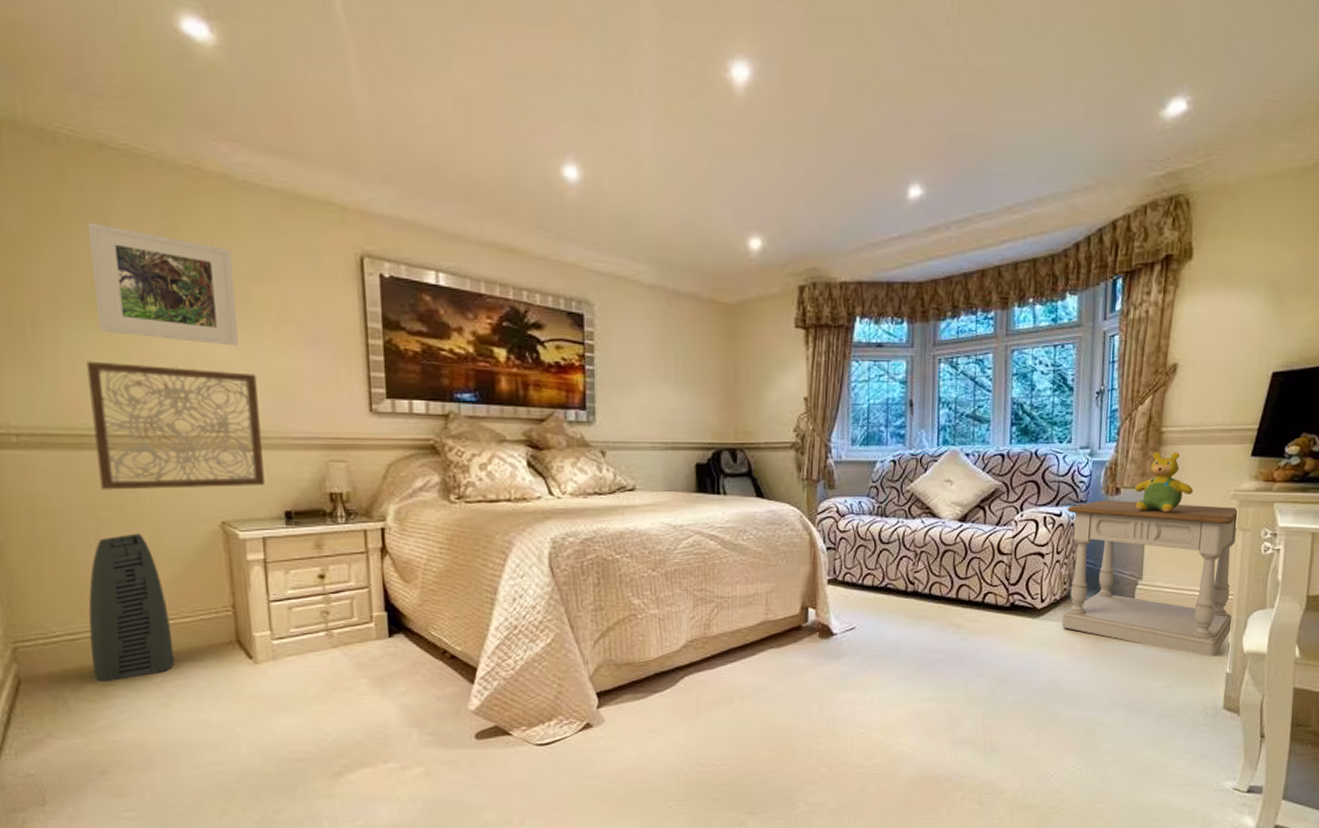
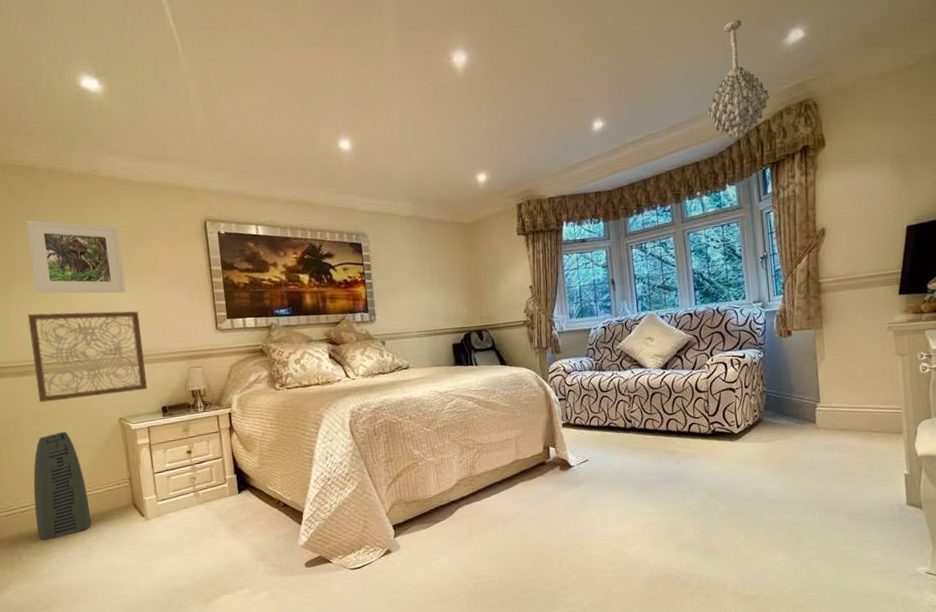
chandelier: none [1055,74,1135,236] -> present [708,19,770,140]
side table: present [1061,499,1239,656] -> none [749,337,905,462]
teddy bear: present [1134,452,1193,513] -> none [803,297,853,348]

